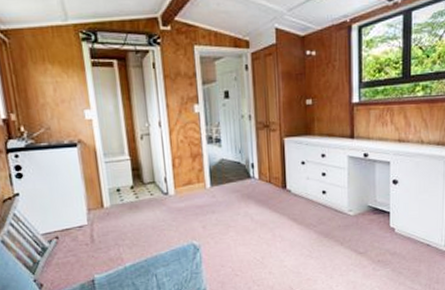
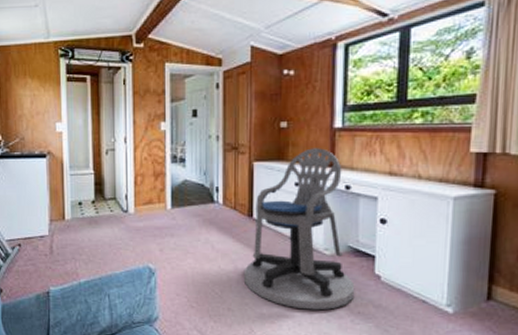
office chair: none [281,122,375,265] -> present [243,148,355,310]

